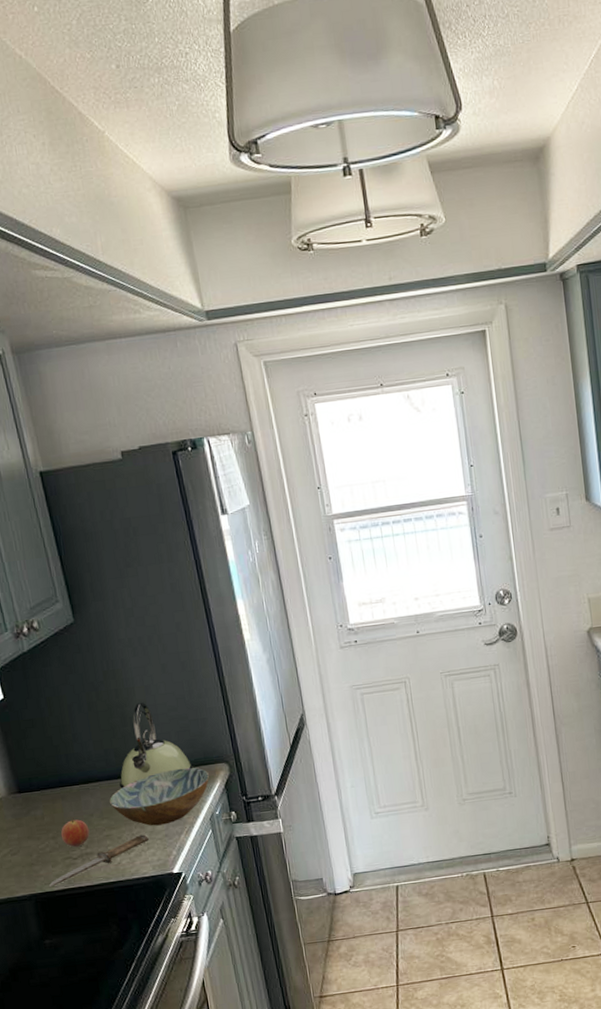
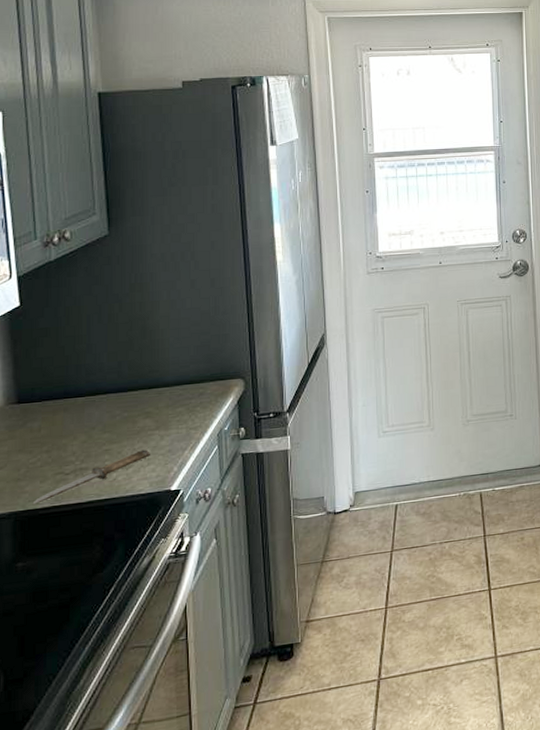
fruit: present [60,817,90,848] -> none [56,430,88,462]
bowl: present [109,767,210,826] -> none [115,382,224,441]
kettle: present [120,702,194,789] -> none [129,315,209,402]

